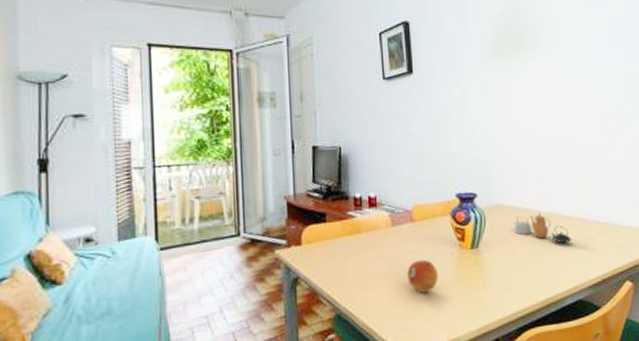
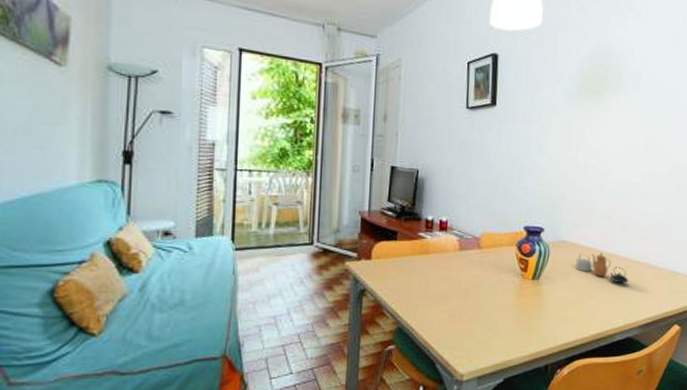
fruit: present [407,259,438,293] -> none [468,285,498,315]

